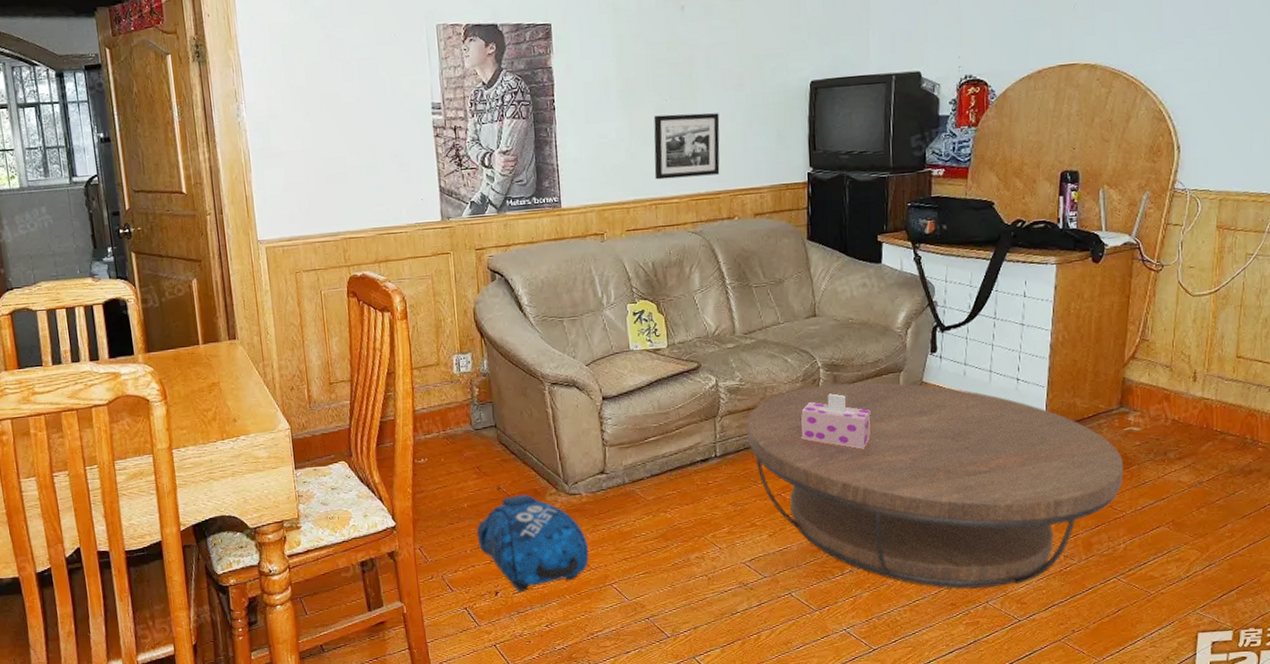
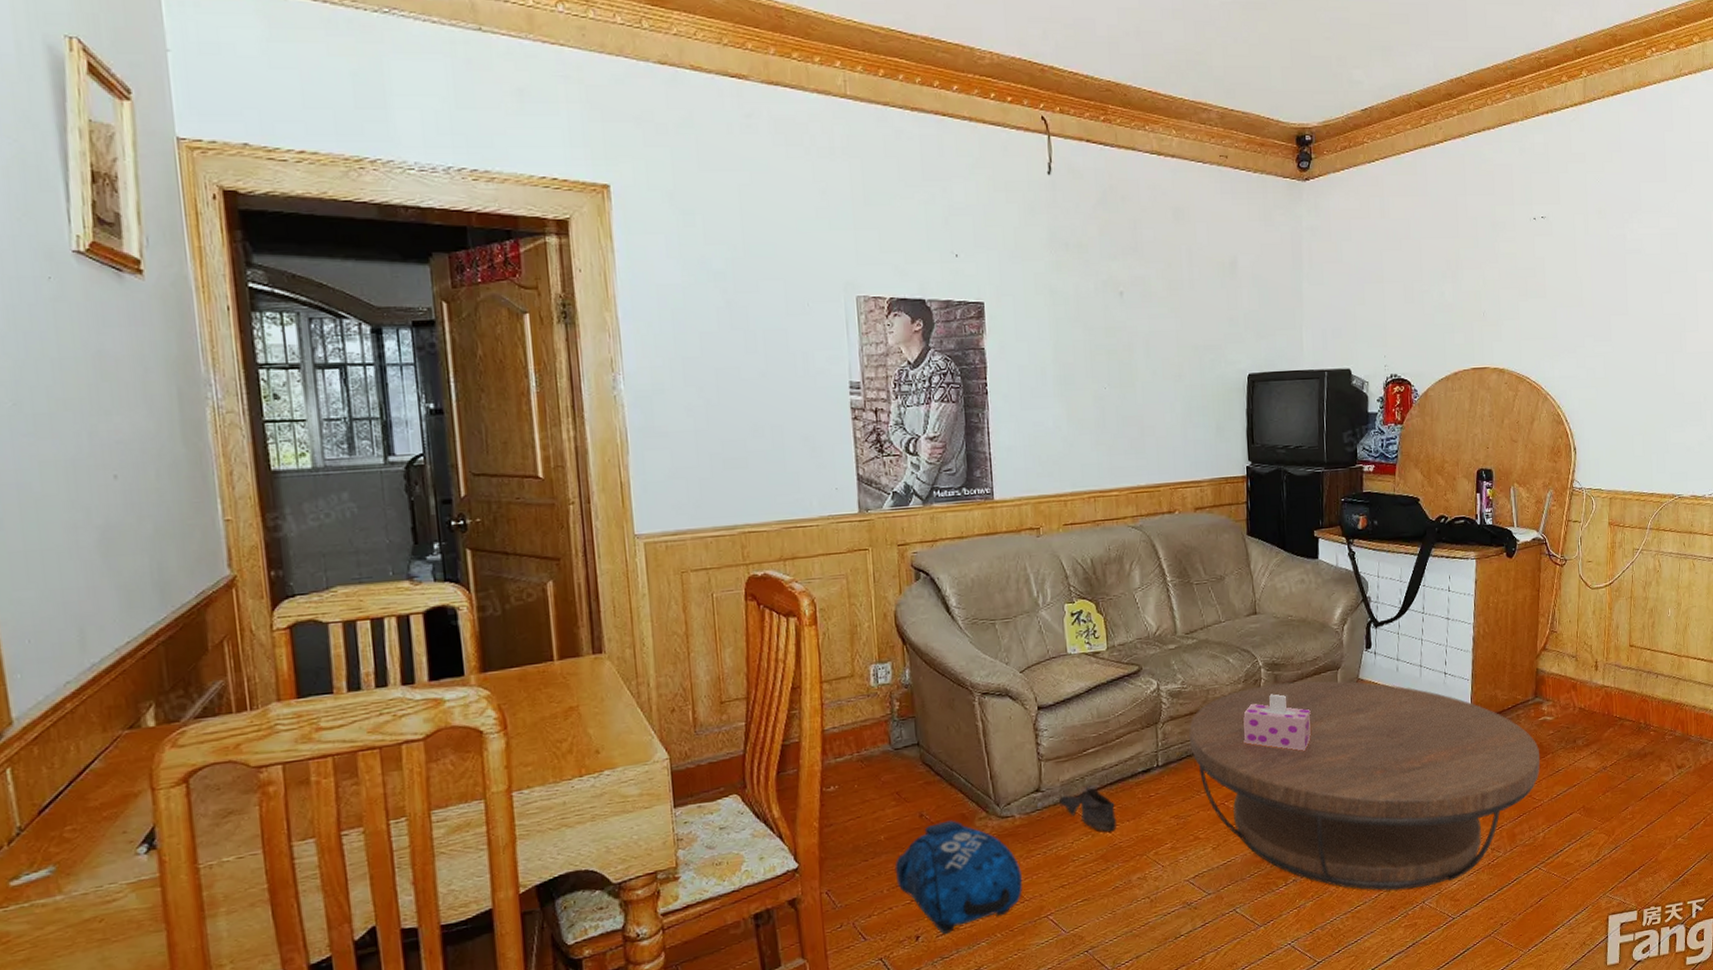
shoe: none [622,471,676,513] -> present [1059,786,1116,832]
picture frame: present [653,113,720,180] -> none [1092,402,1160,471]

